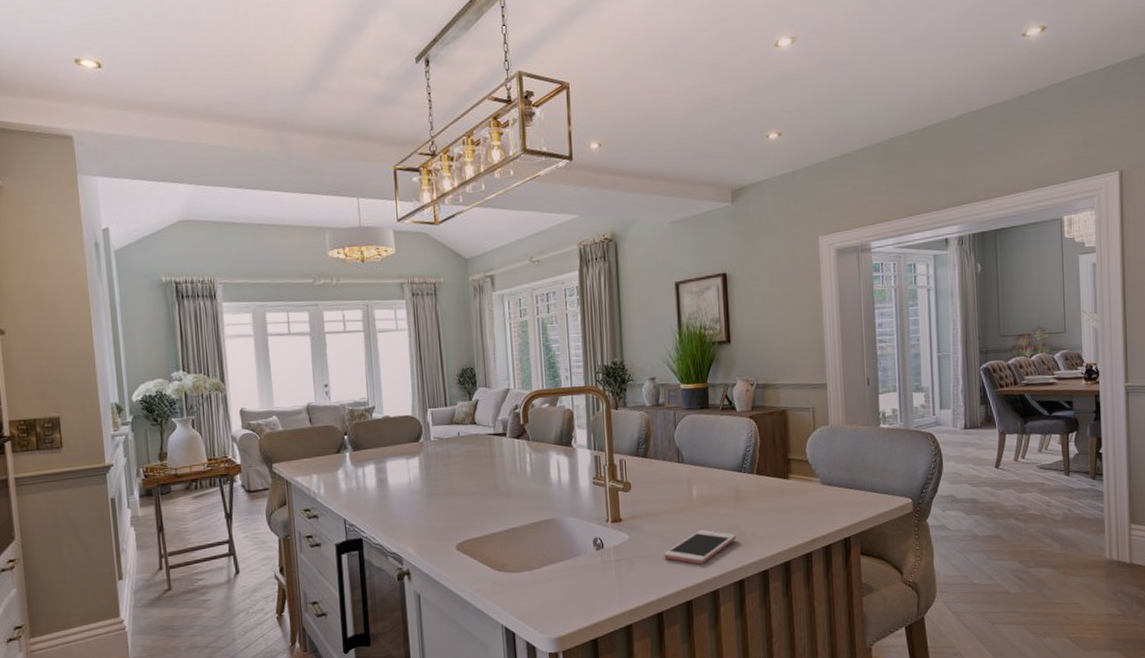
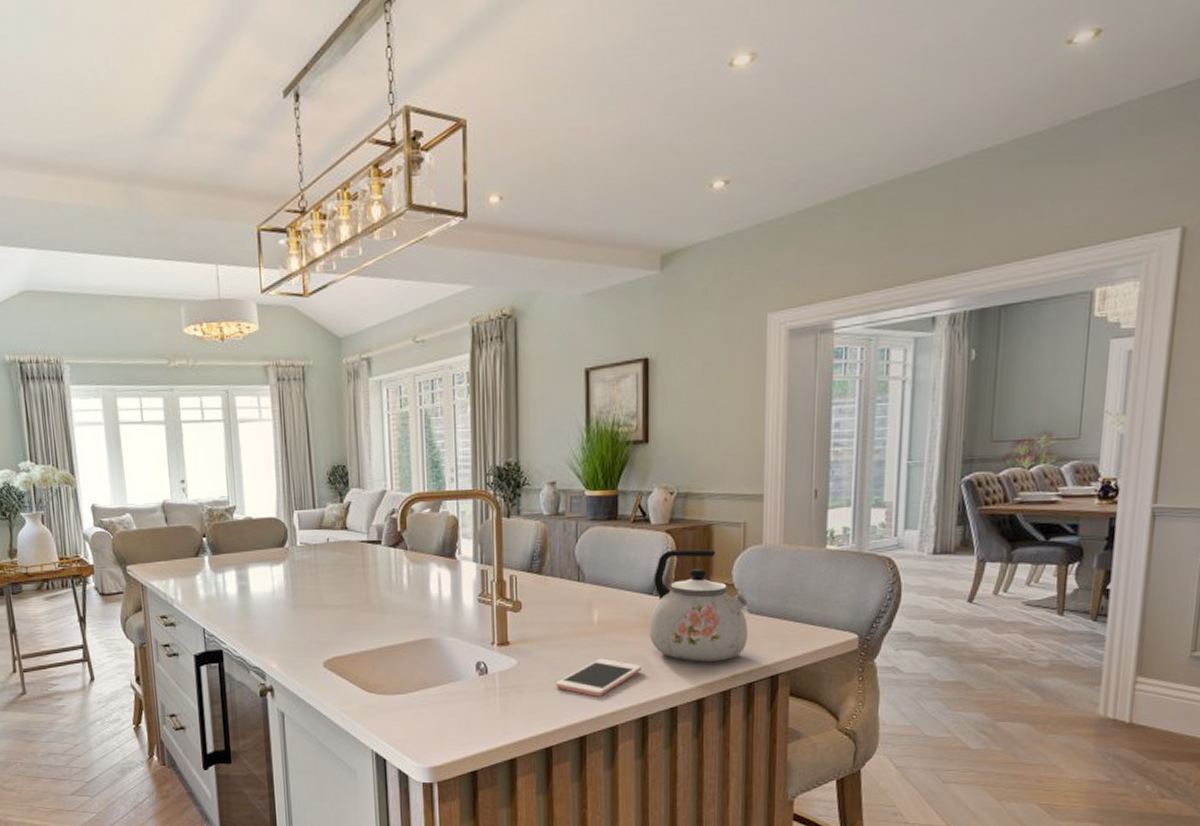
kettle: none [740,431,823,529] -> present [649,549,749,662]

